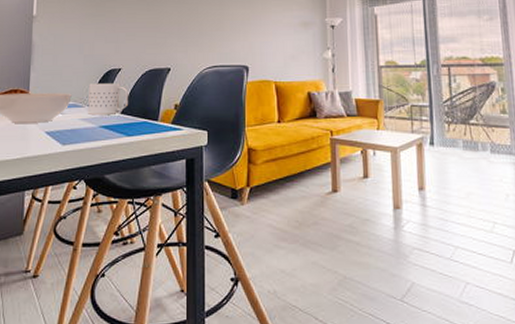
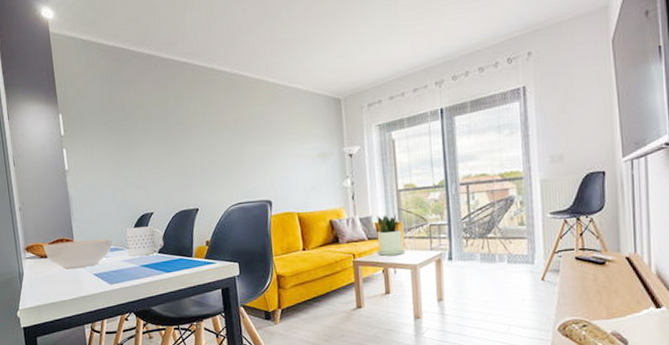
planter: none [356,90,385,136] -> present [377,214,405,256]

